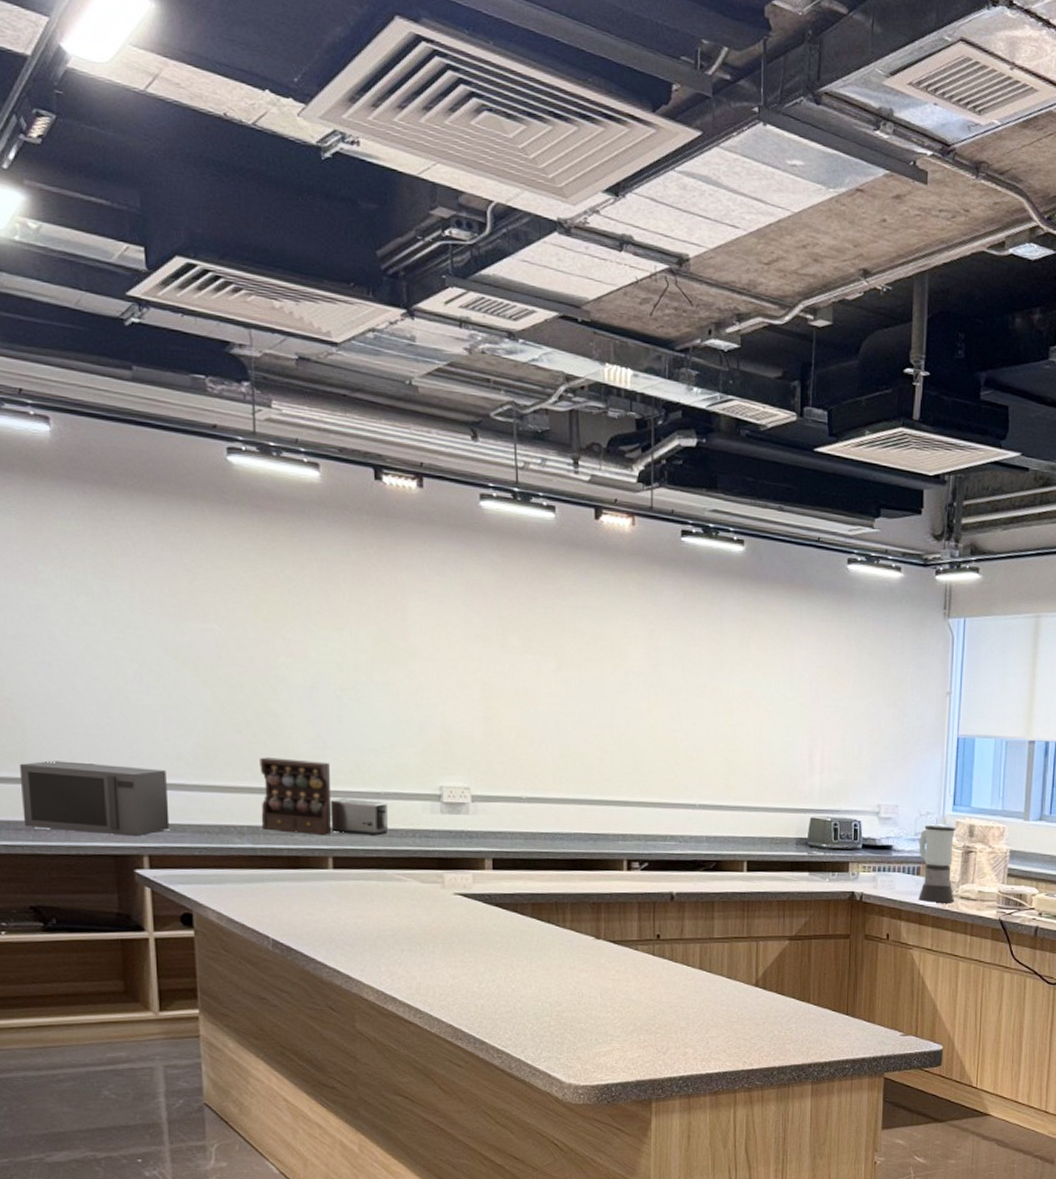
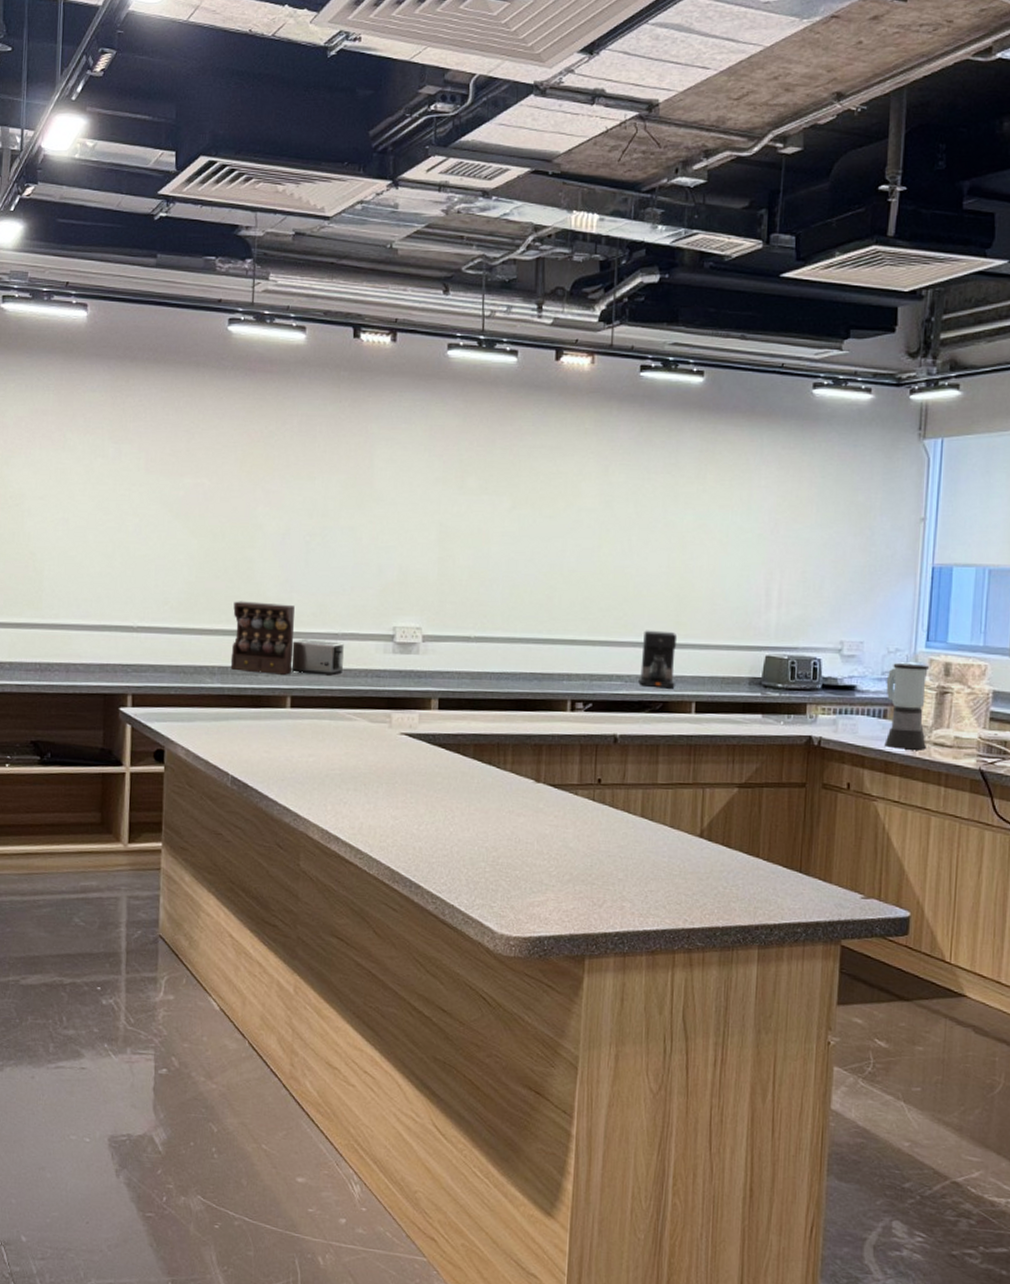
microwave: present [19,760,170,836] -> none [33,607,154,676]
coffee maker: none [692,792,728,849] -> present [638,630,678,689]

